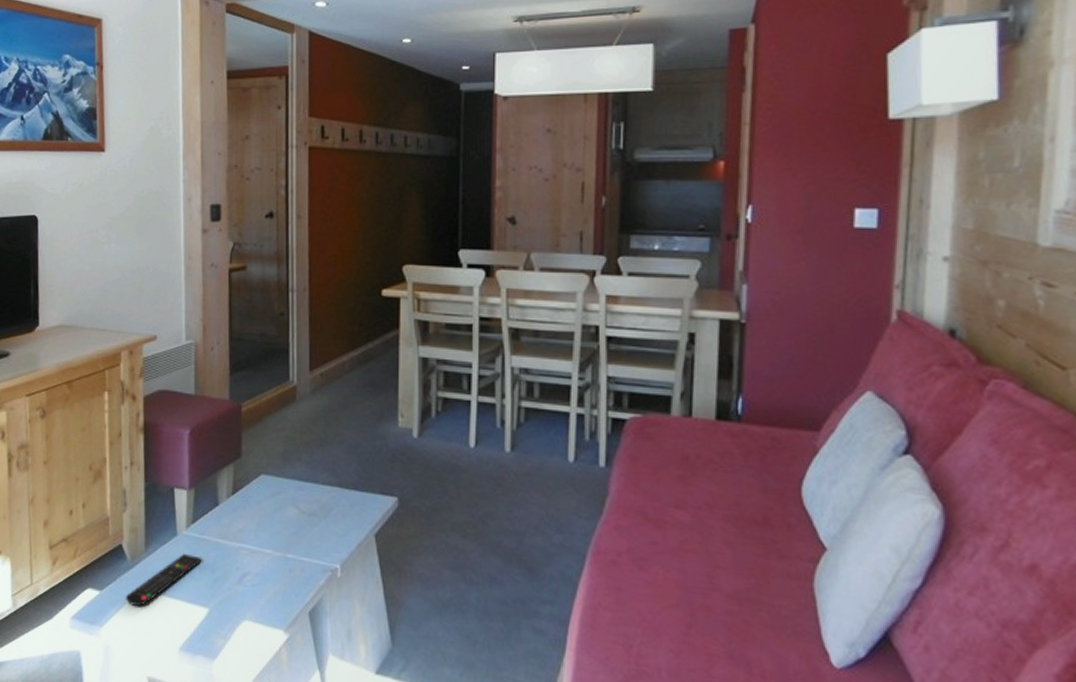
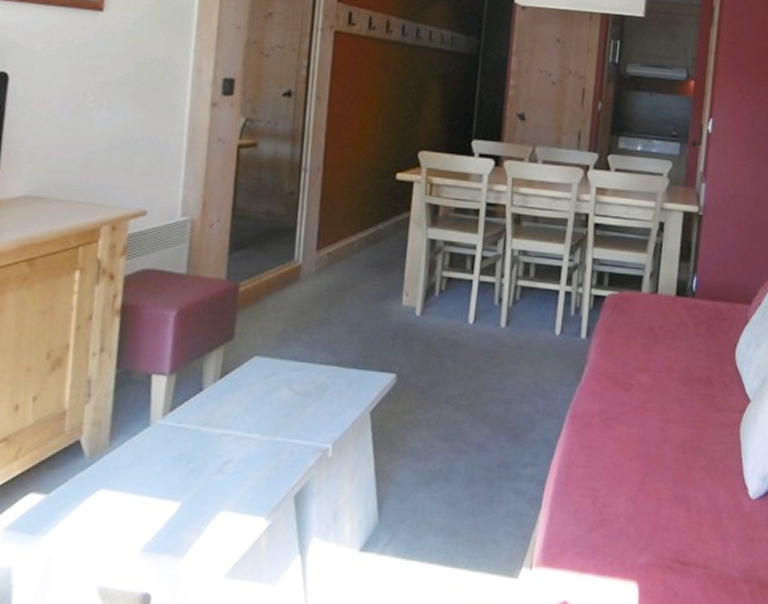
remote control: present [125,554,202,607] -> none [78,446,178,509]

